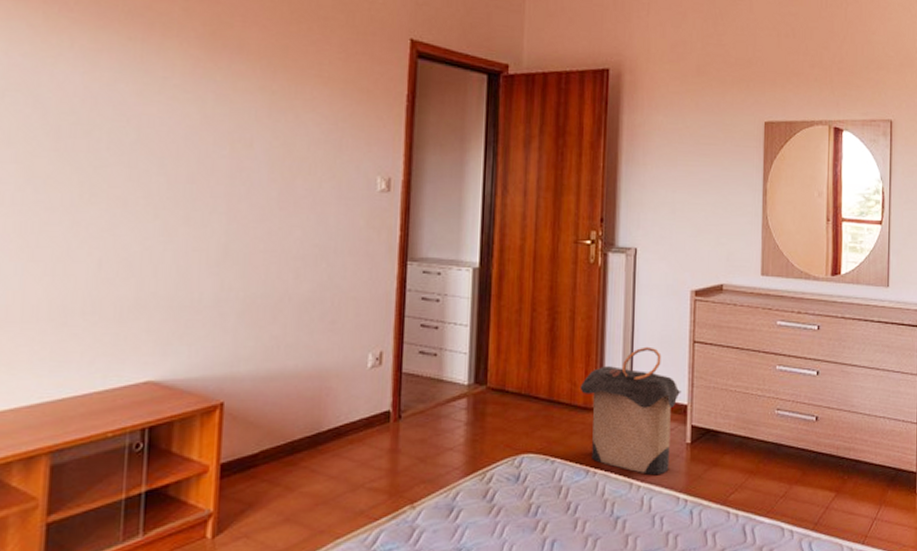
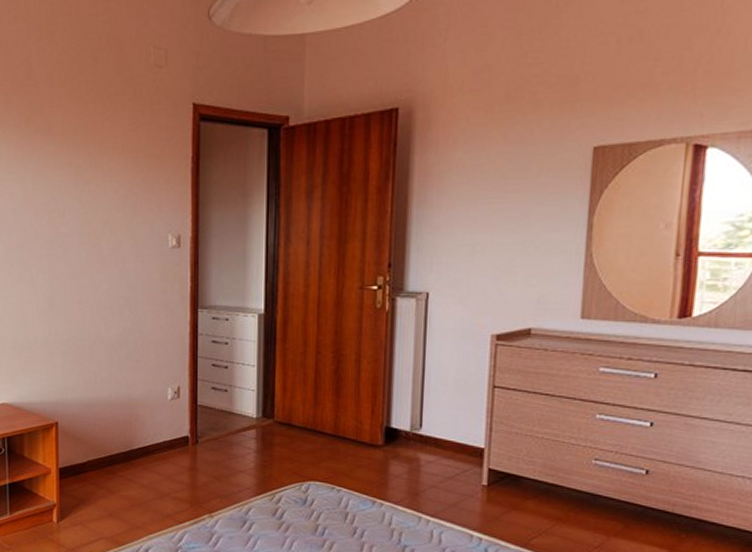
laundry hamper: present [580,346,681,476] -> none [366,390,478,513]

